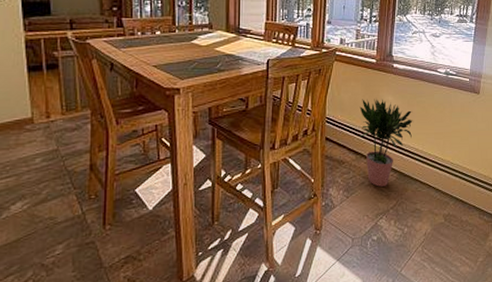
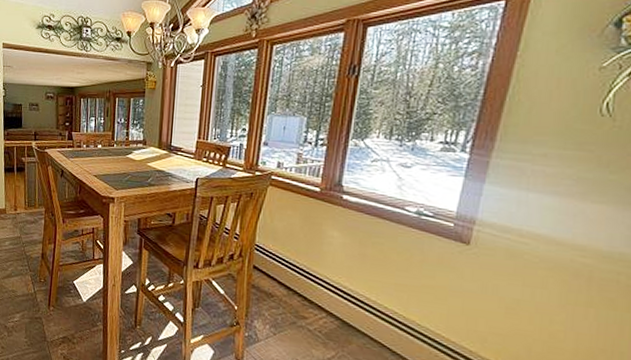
potted plant: present [359,99,413,187] -> none [295,230,365,333]

